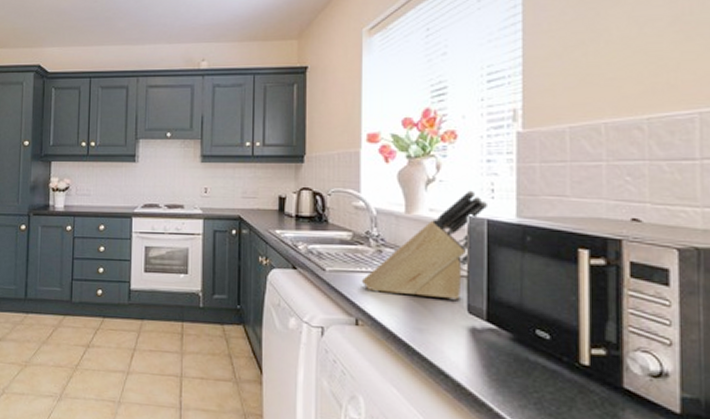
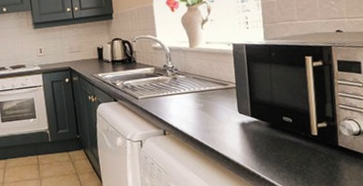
knife block: present [361,190,489,300] -> none [164,24,245,109]

